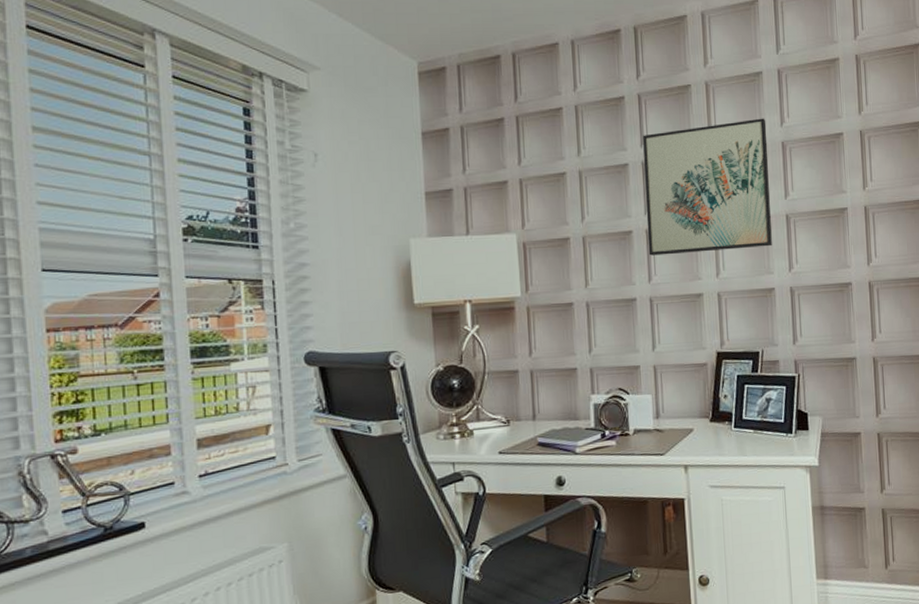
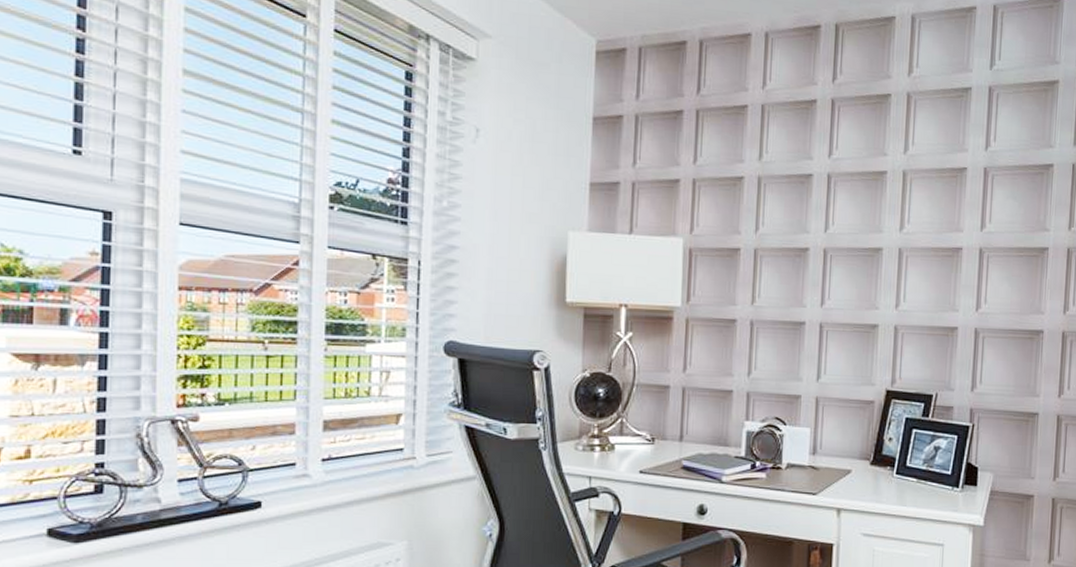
wall art: present [643,118,772,256] -> none [824,139,970,281]

